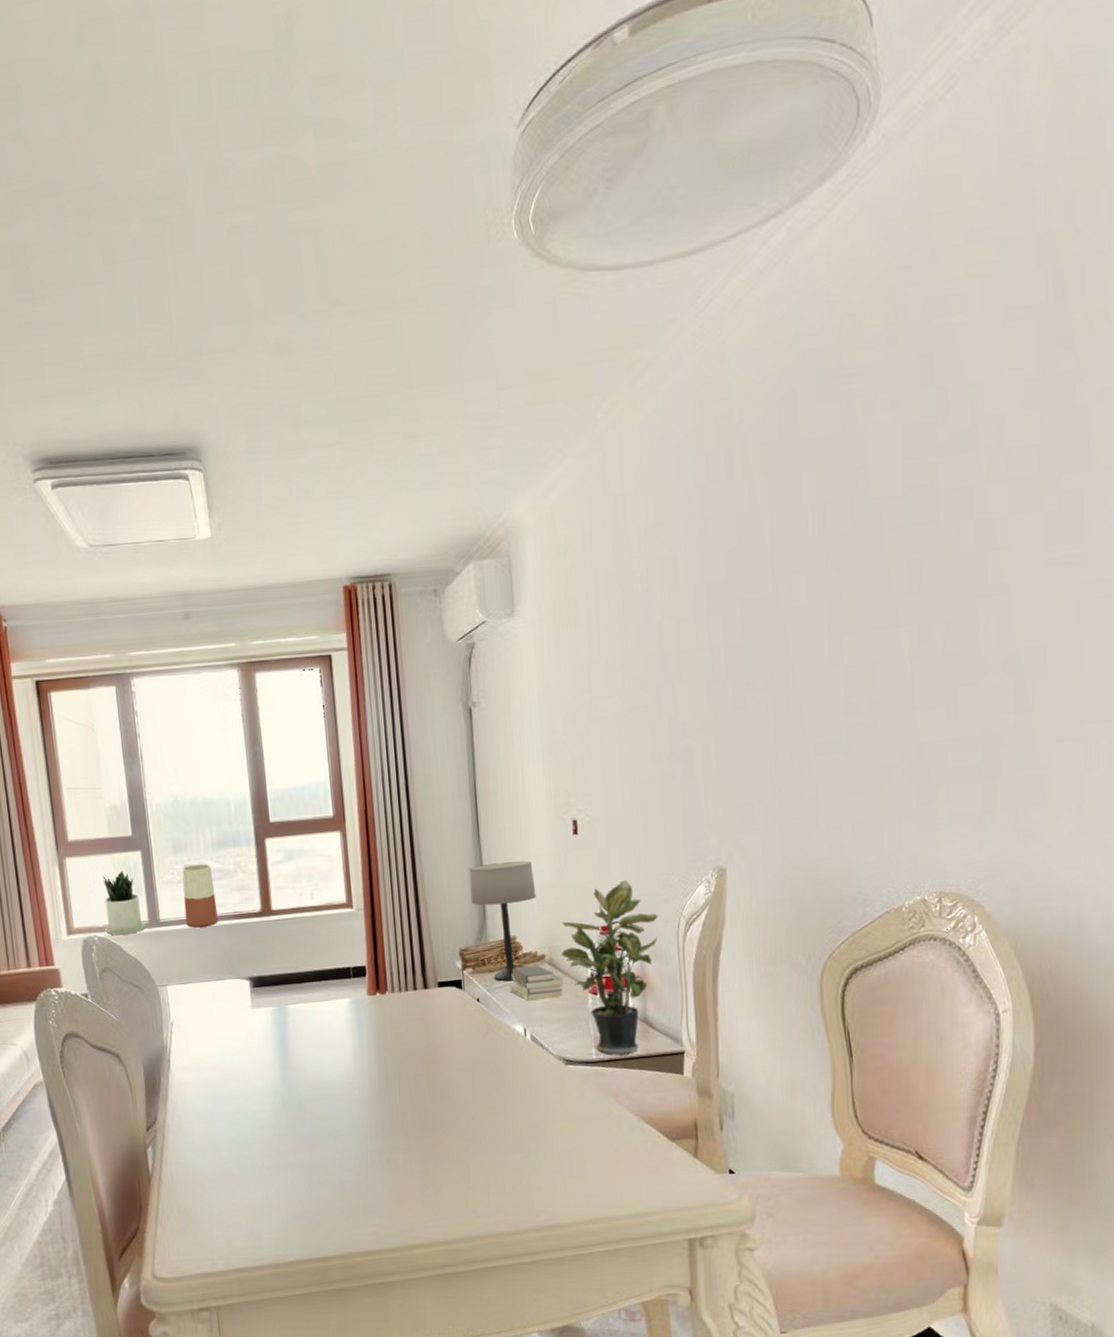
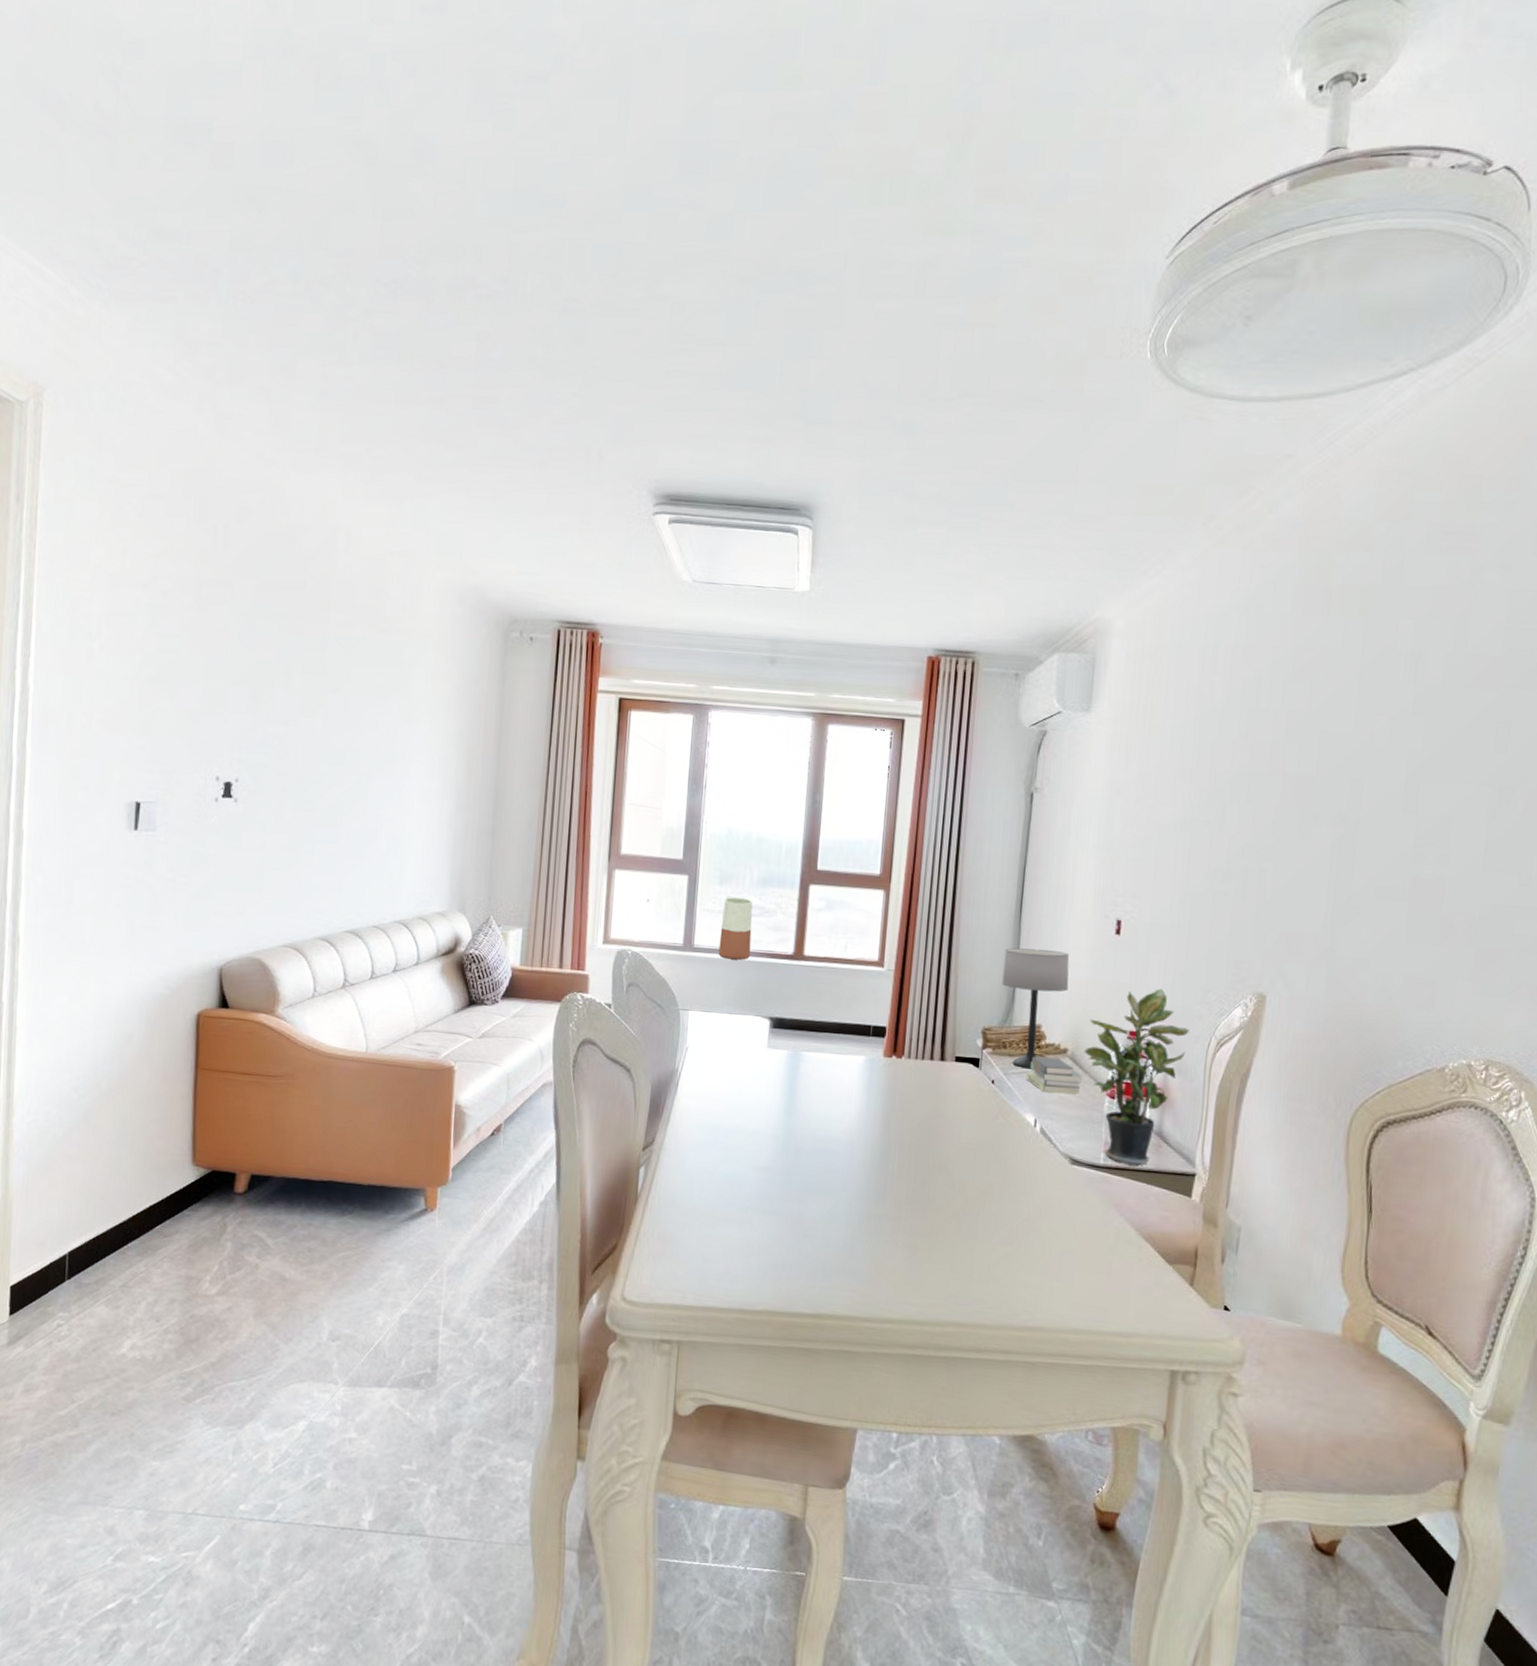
planter: present [102,870,146,936] -> none [640,891,680,954]

